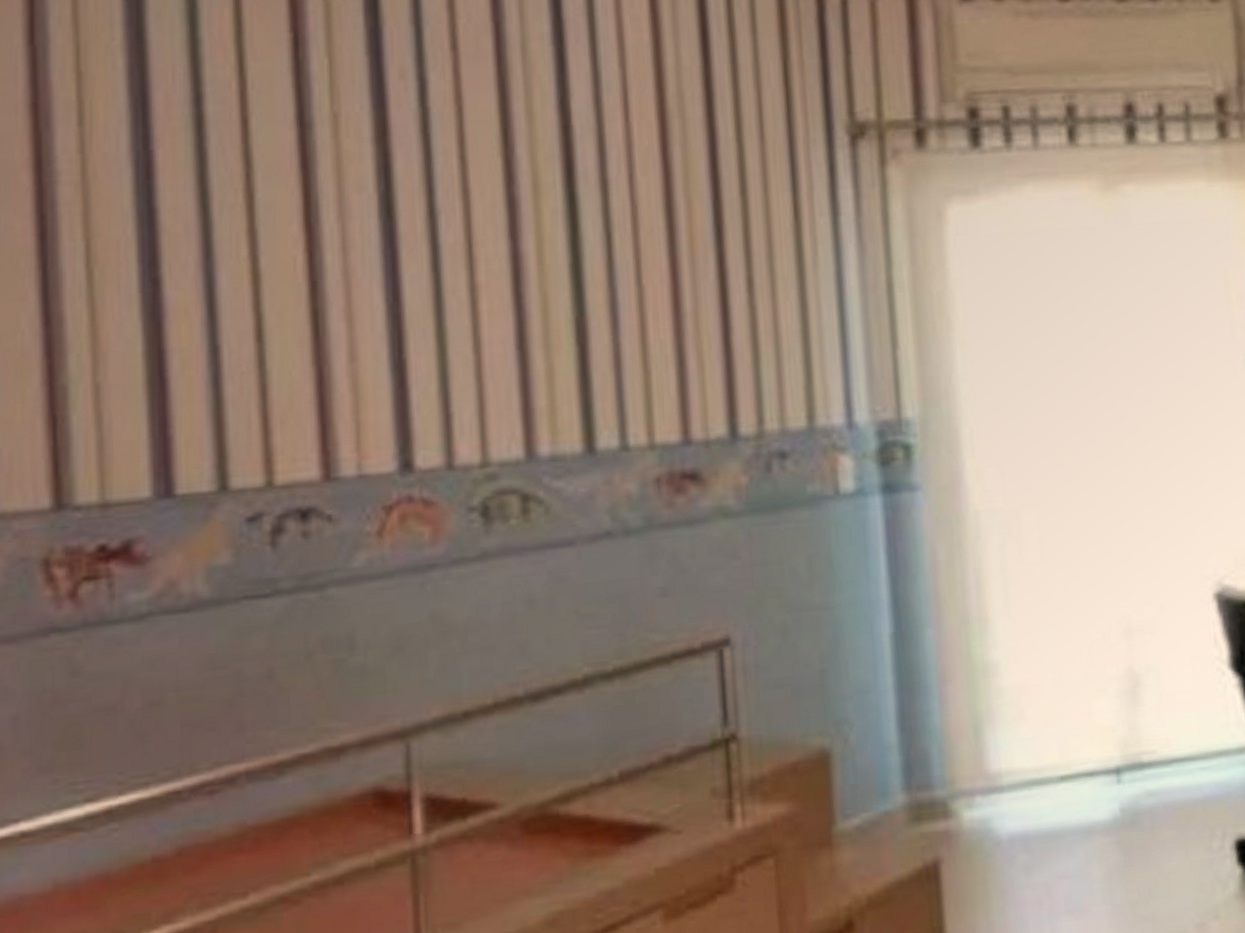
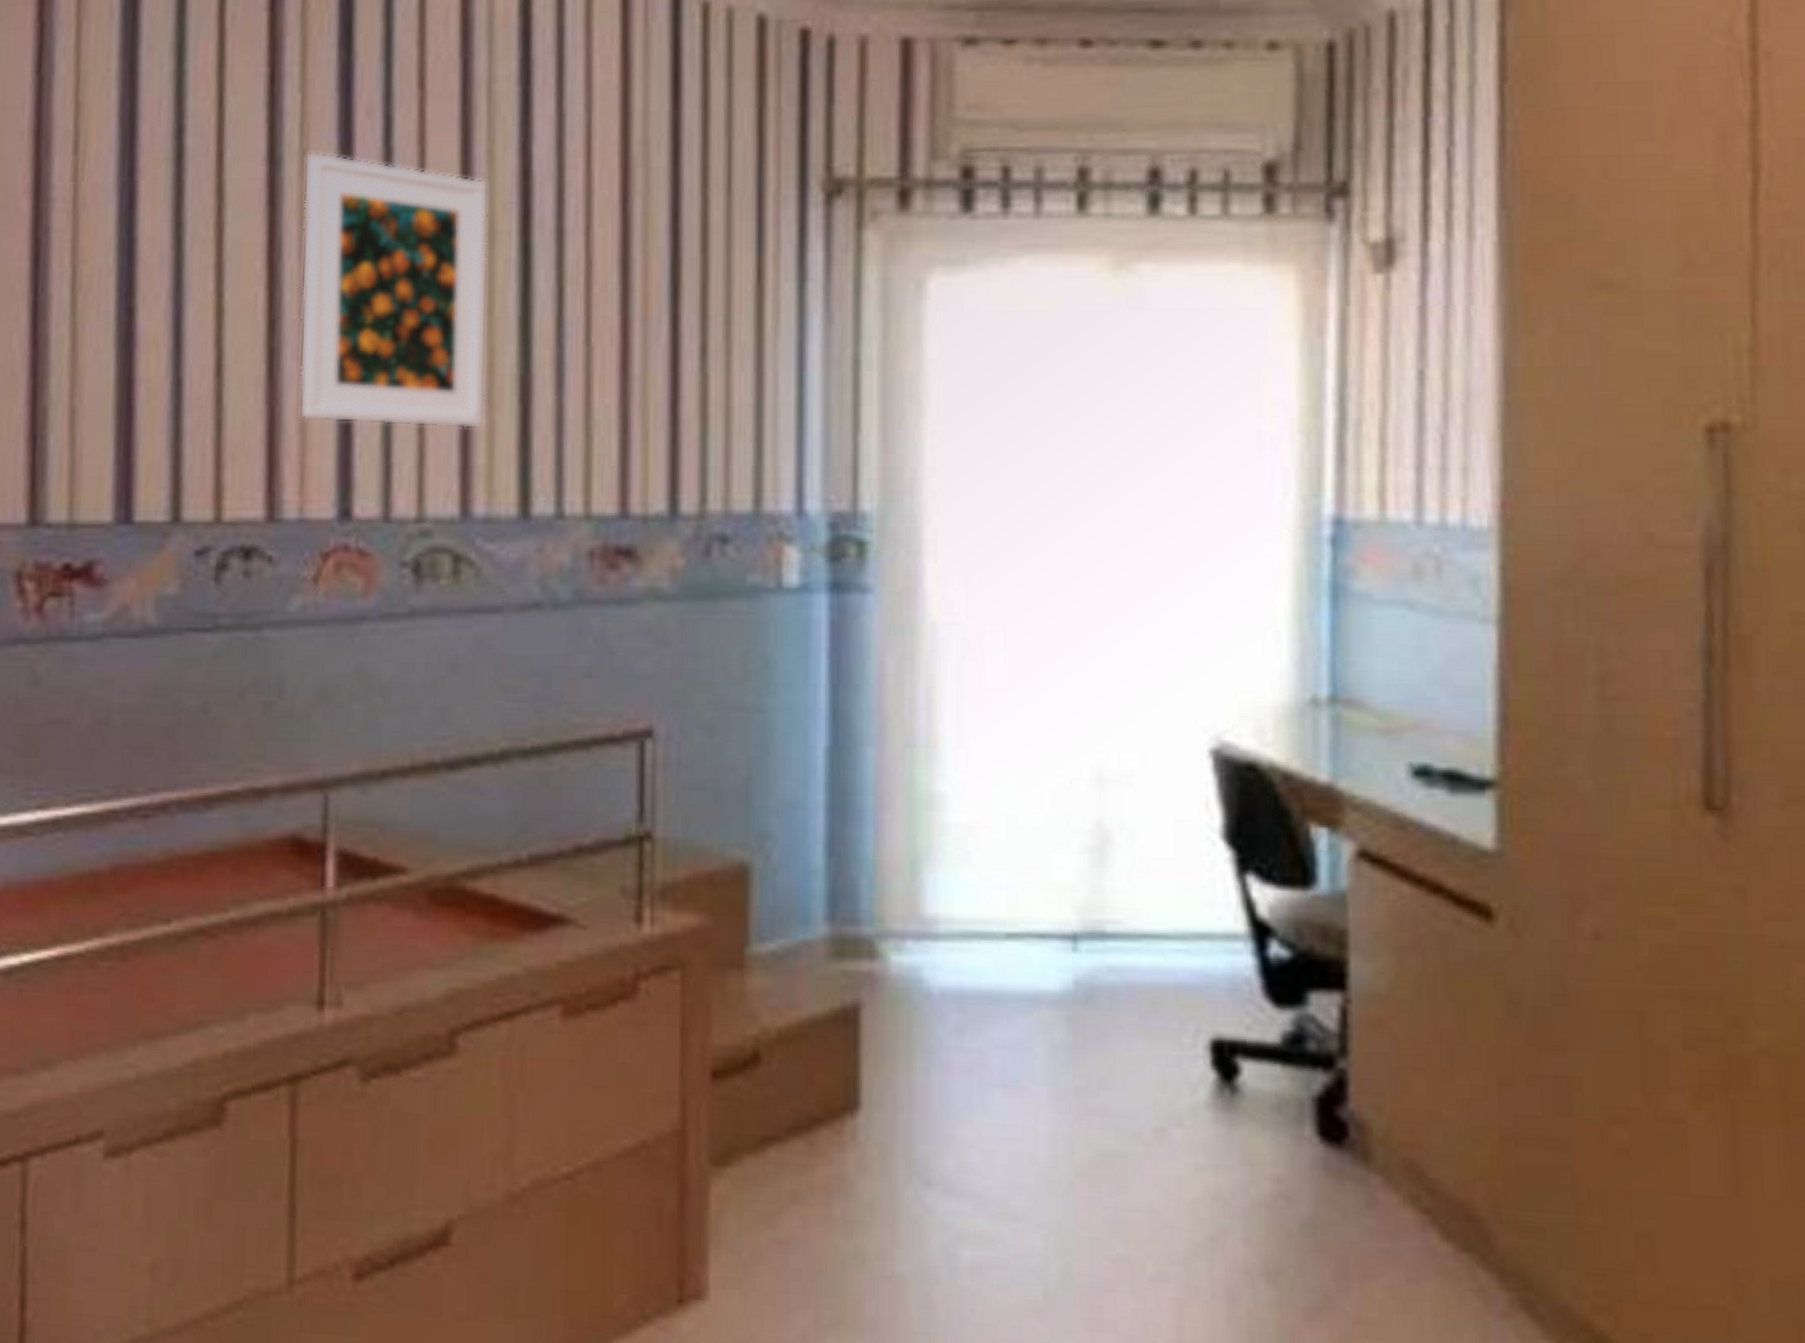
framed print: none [337,114,542,379] -> present [299,151,489,429]

